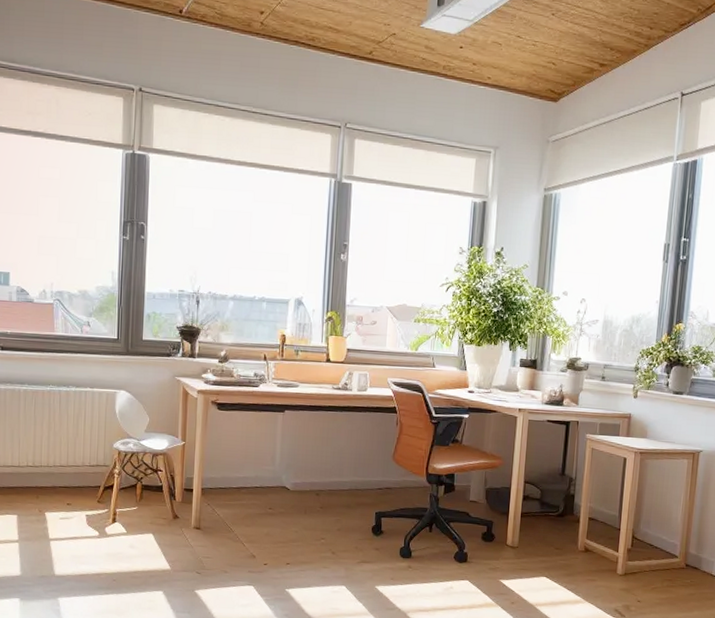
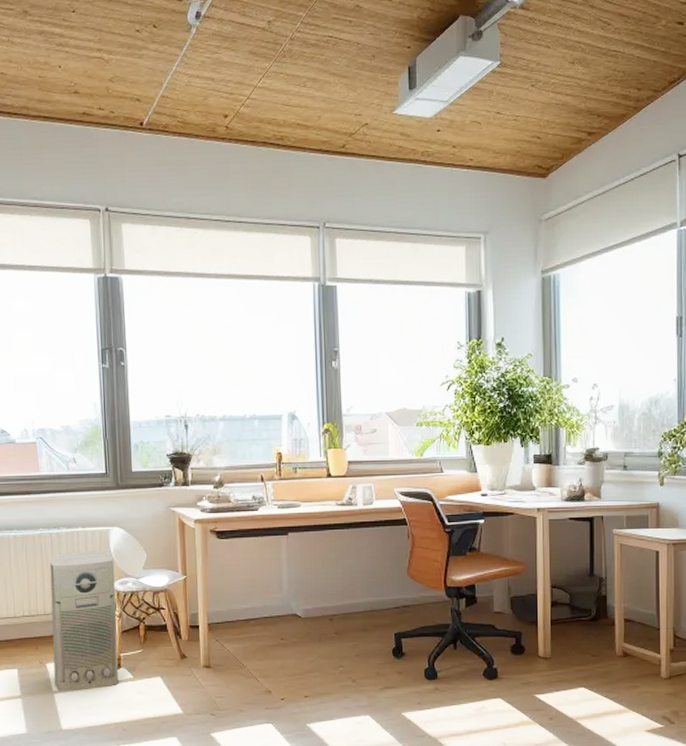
air purifier: none [52,409,118,540] -> present [49,550,119,691]

